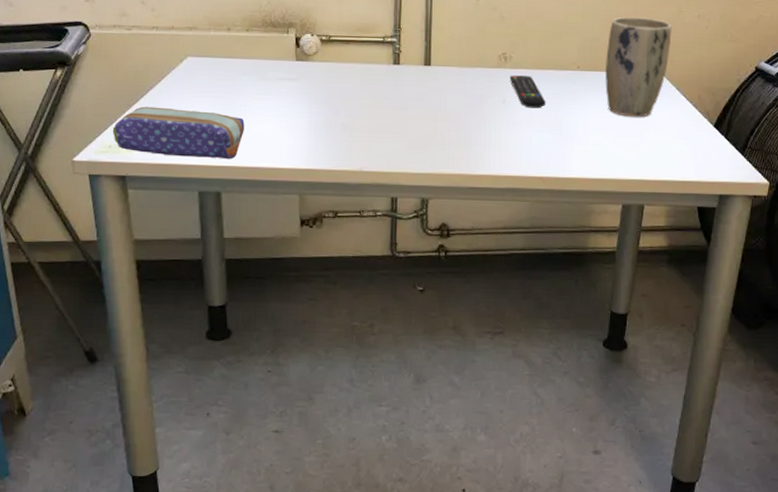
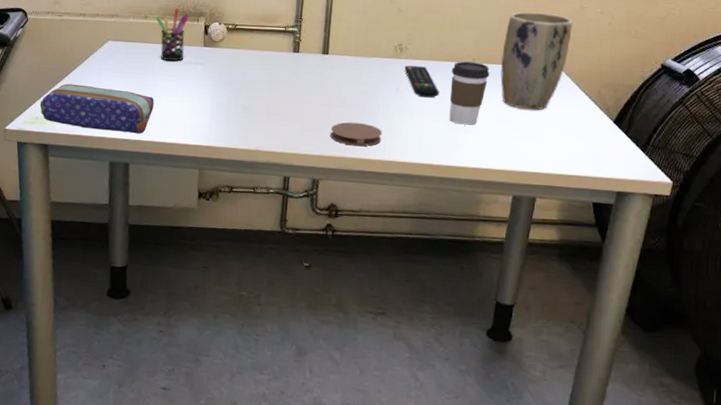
pen holder: none [241,19,278,78] -> present [156,8,189,62]
coaster: none [438,136,491,162] -> present [331,122,383,147]
coffee cup: none [556,69,595,135] -> present [449,61,490,125]

